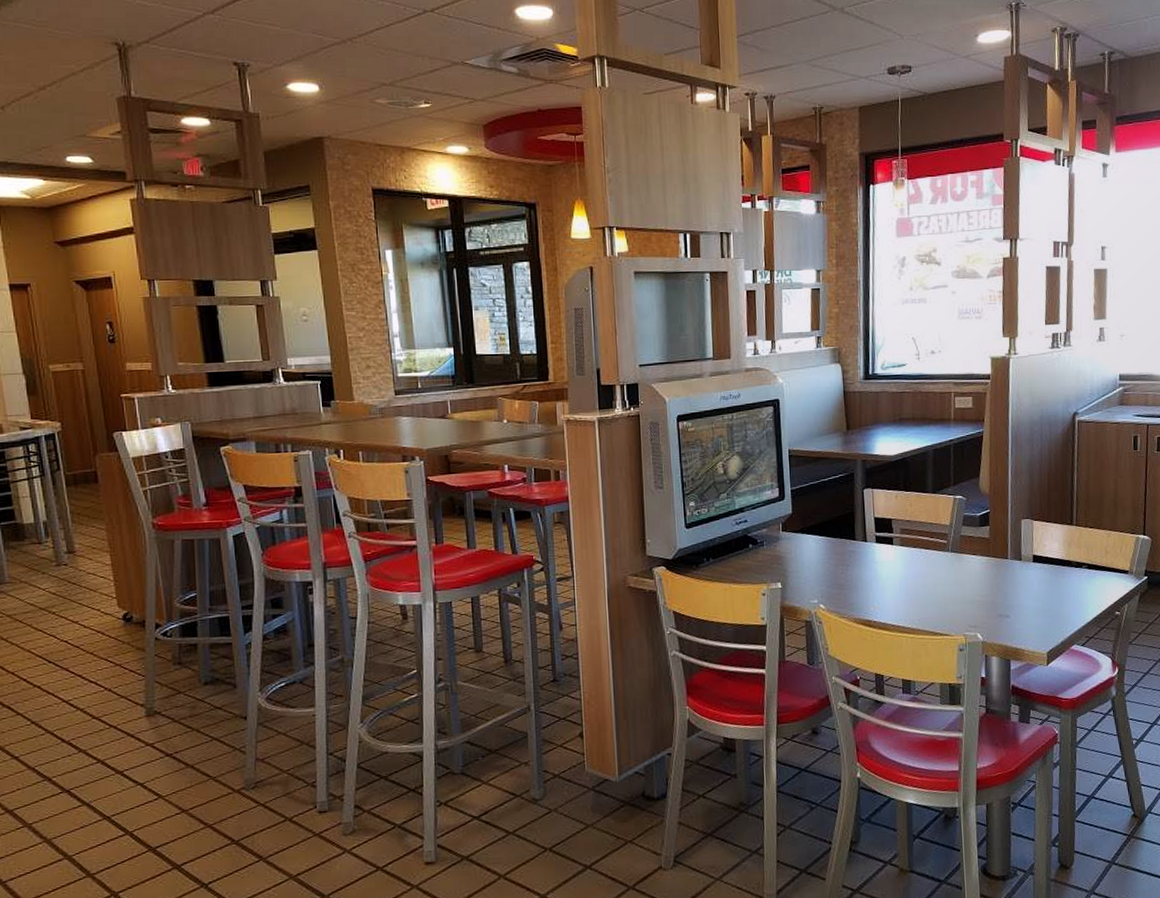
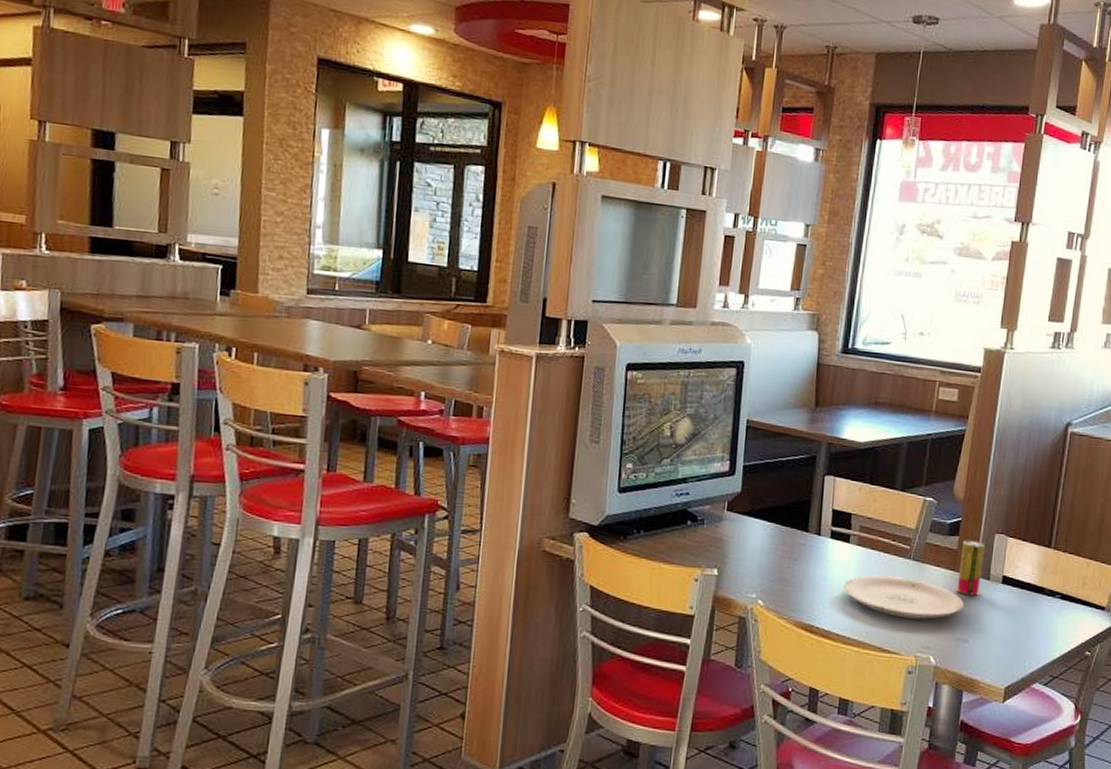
plate: none [893,568,1001,604] -> present [843,575,964,619]
beverage can: none [993,528,1014,577] -> present [956,540,985,596]

